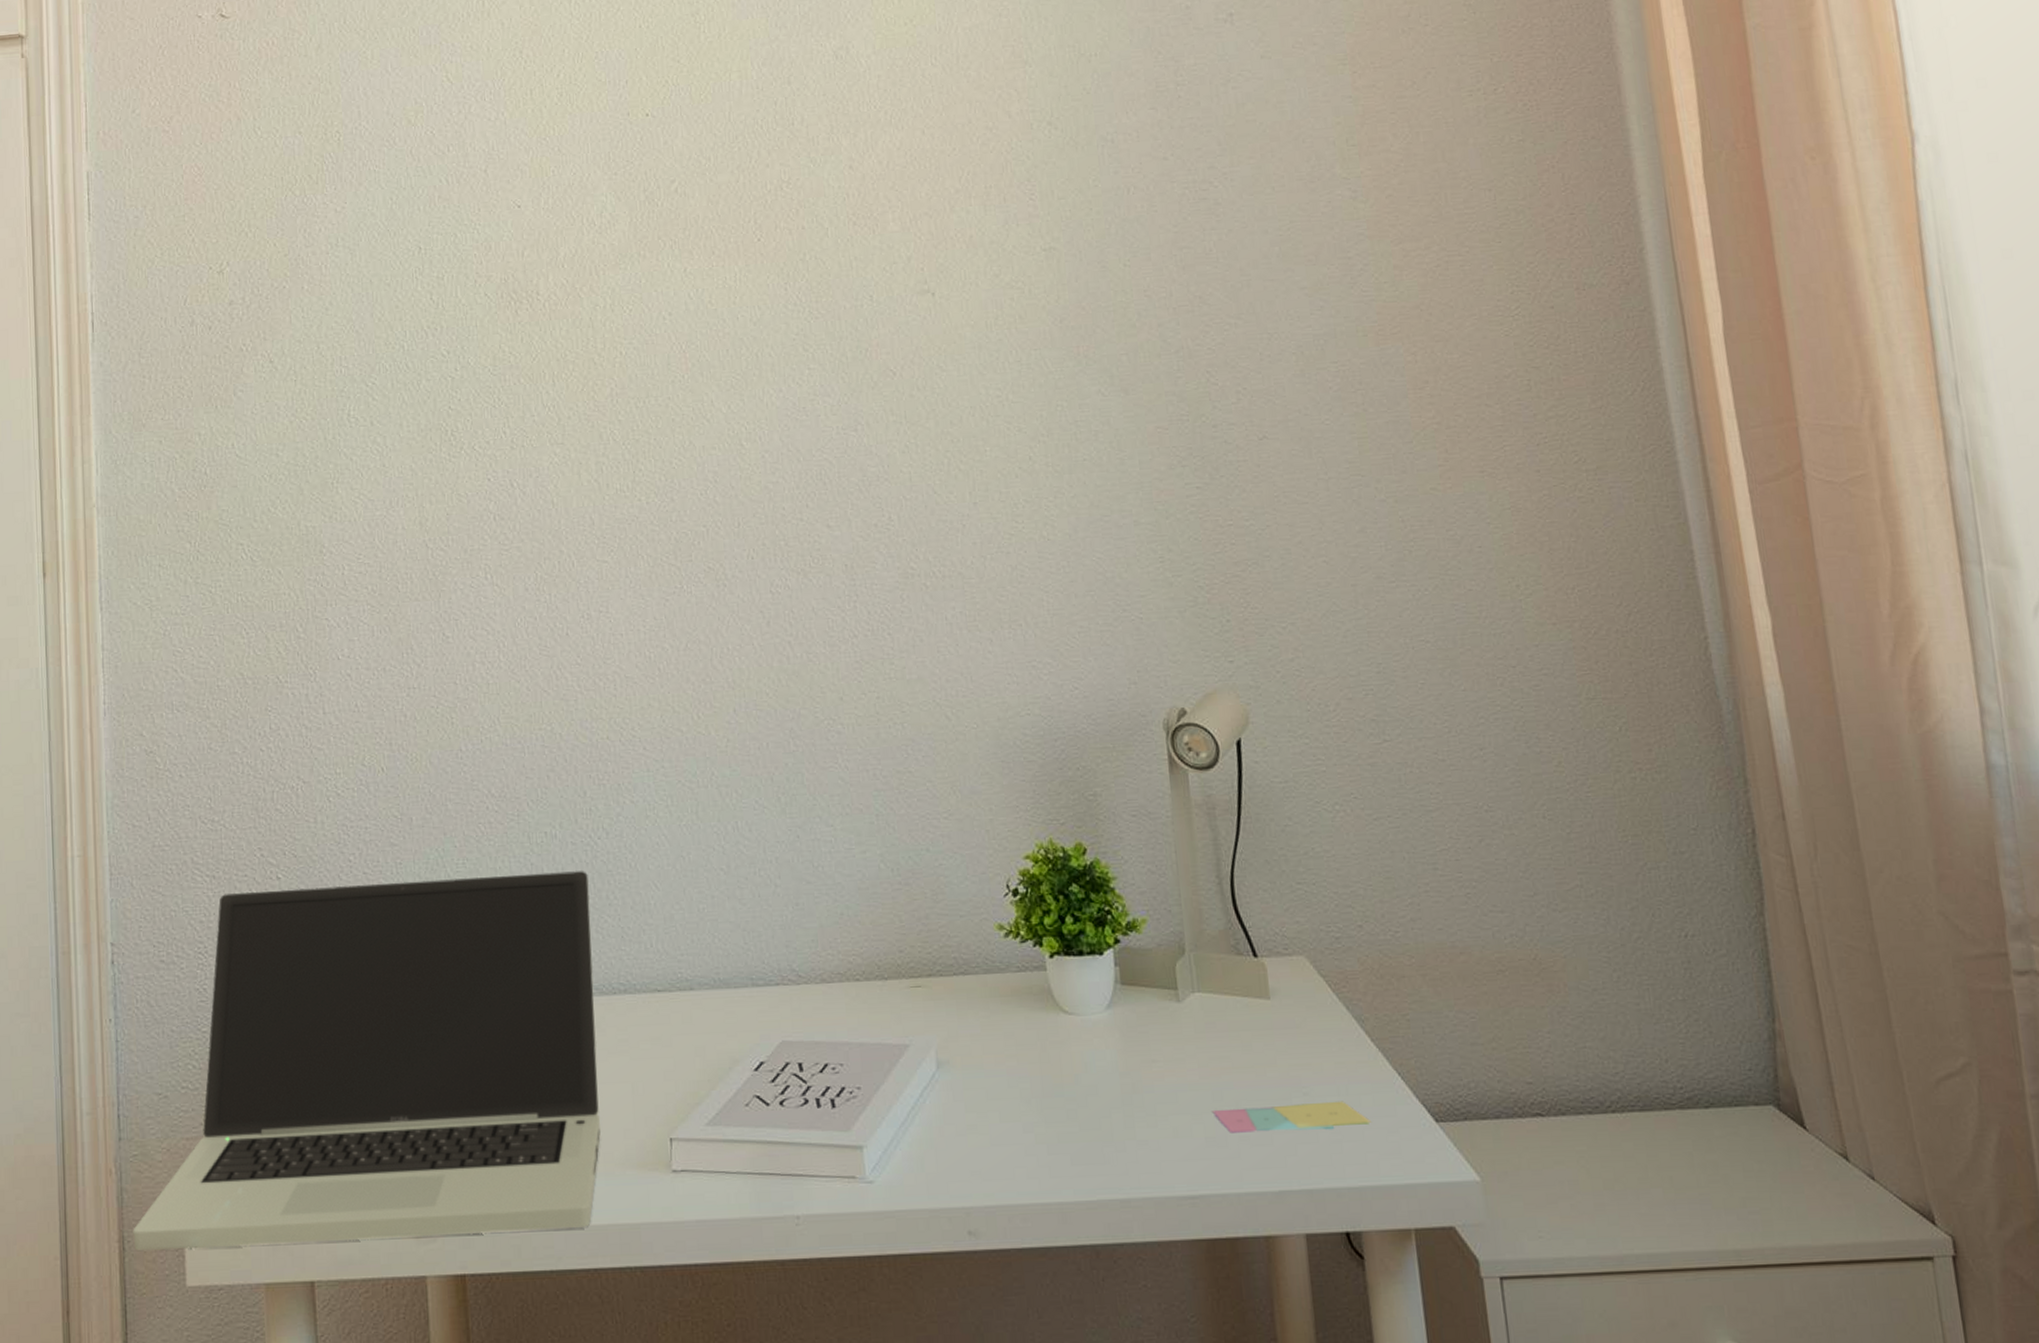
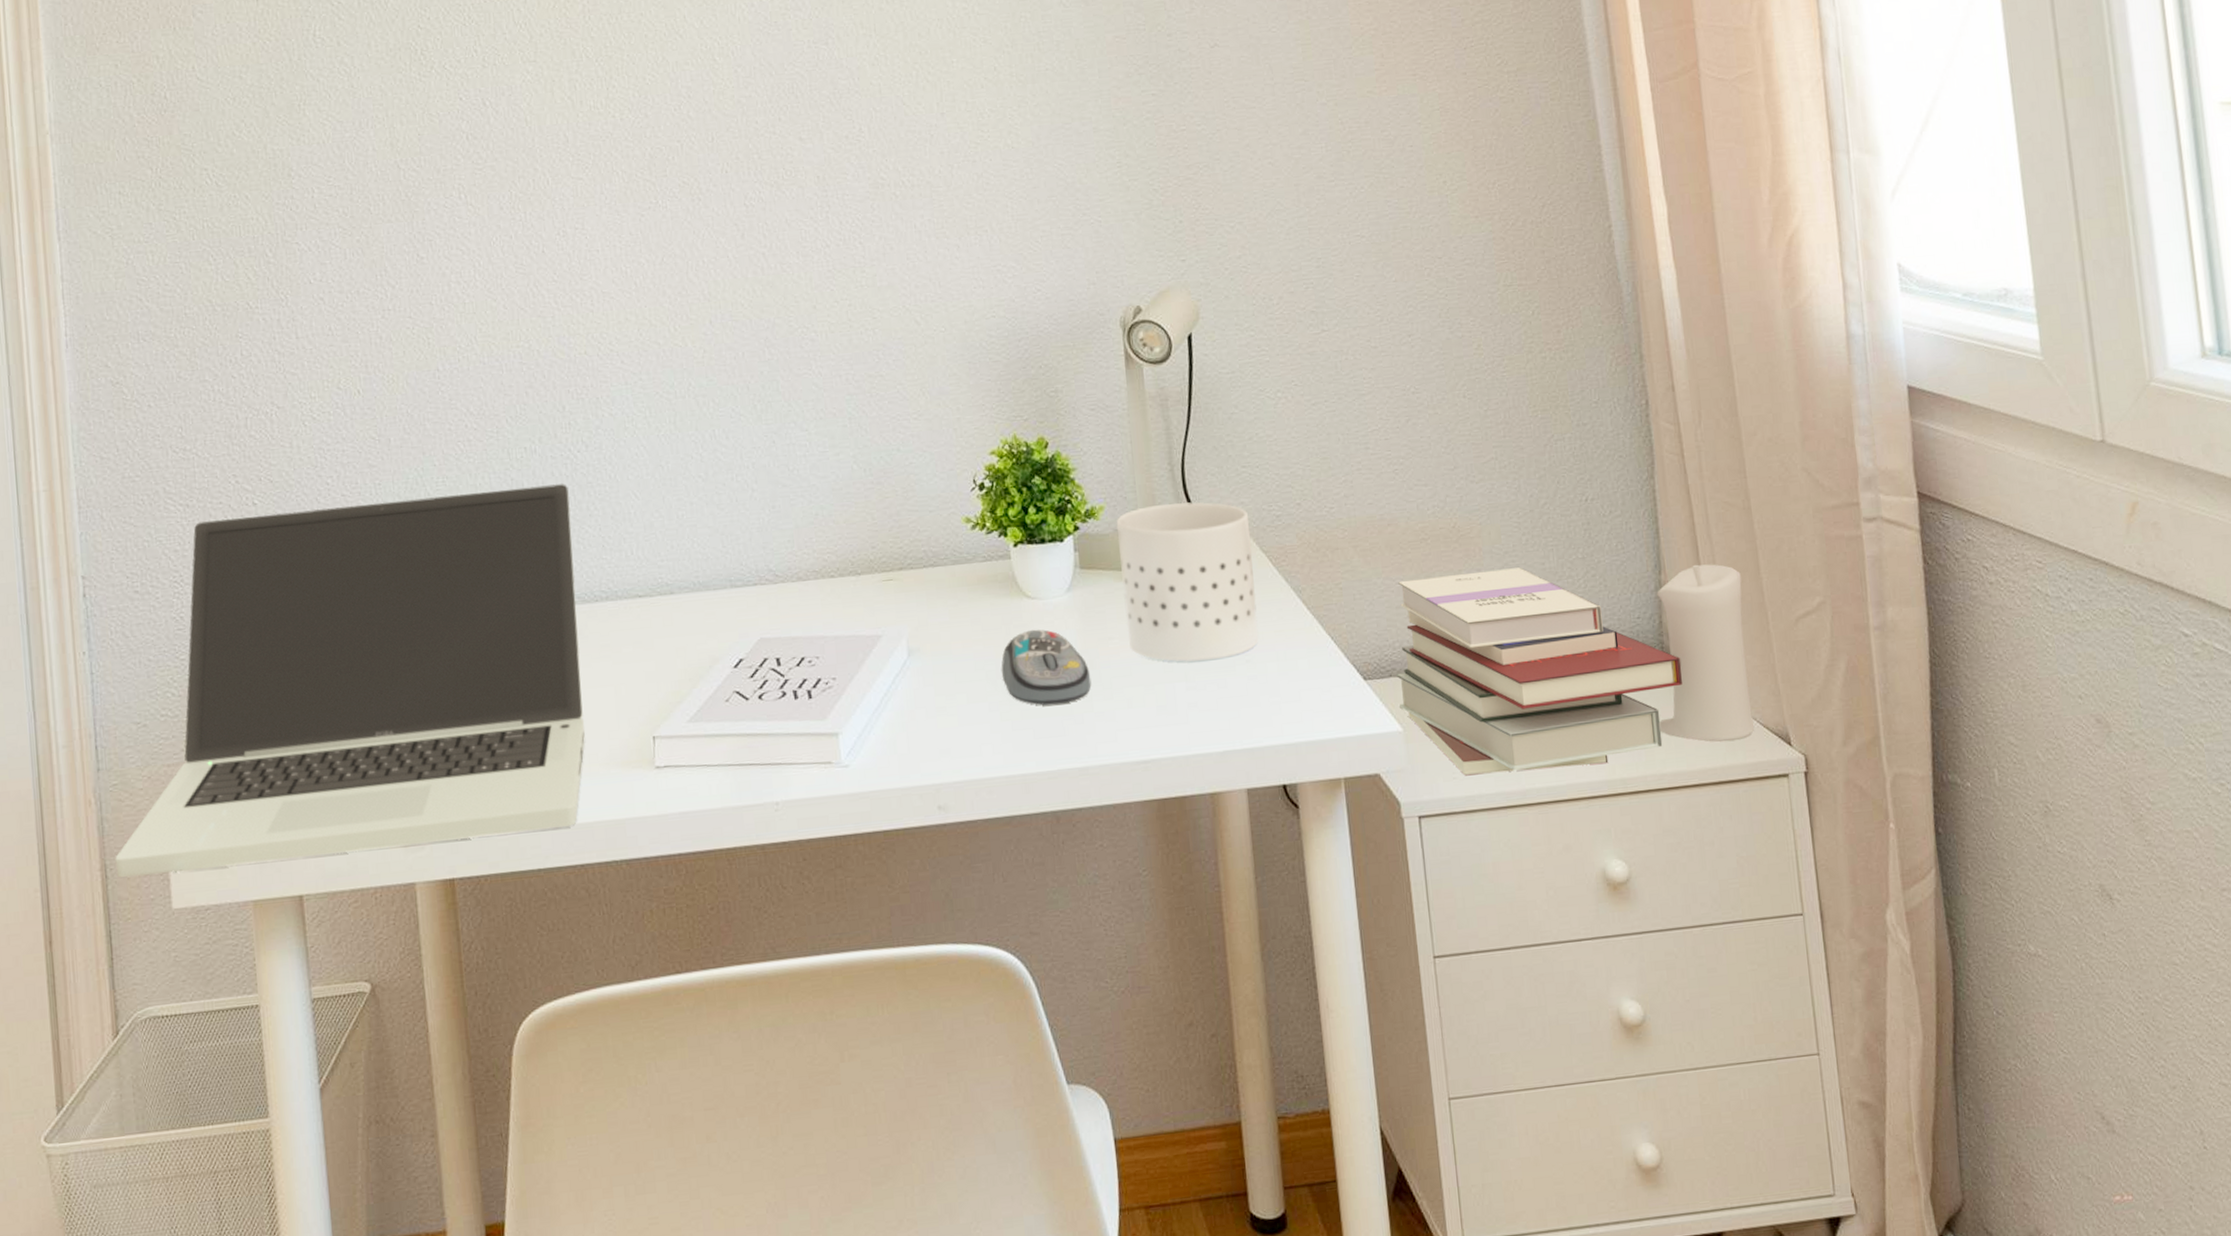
computer mouse: none [1036,1047,1134,1130] -> present [1001,629,1092,705]
mug: none [1160,919,1318,1092] -> present [1116,502,1259,662]
sticky notes: present [1212,1101,1372,1133] -> none [1163,665,1307,701]
books: none [1471,1007,1805,1235] -> present [1395,567,1683,775]
candle: none [1770,1013,1890,1215] -> present [1657,564,1754,742]

